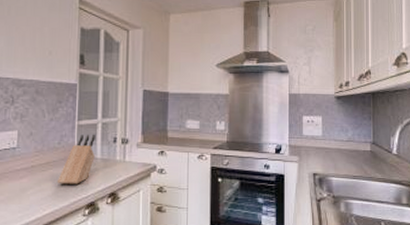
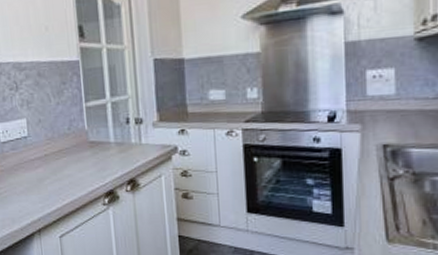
knife block: present [58,134,95,184] -> none [72,115,108,173]

